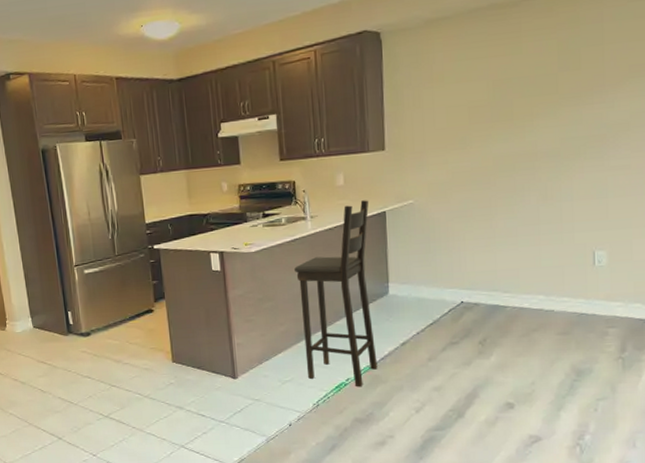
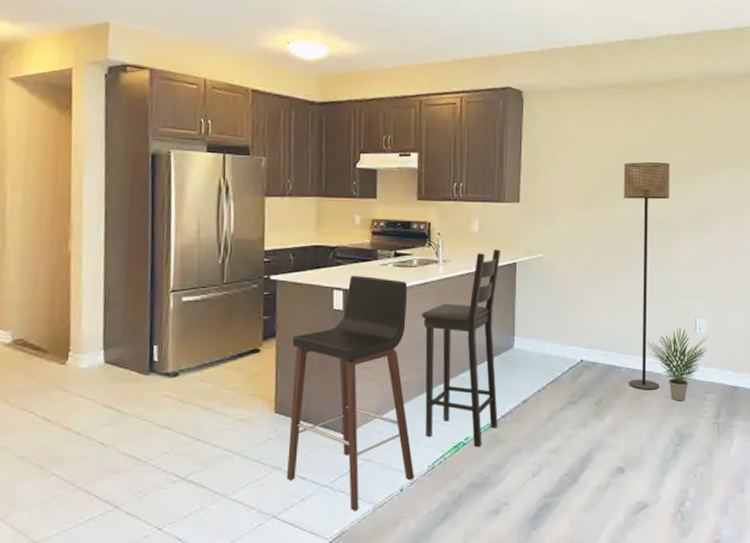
bar stool: none [179,238,301,443] -> present [287,275,414,511]
floor lamp: none [501,84,560,328] -> present [624,162,670,390]
potted plant: none [535,262,610,337] -> present [646,328,708,401]

